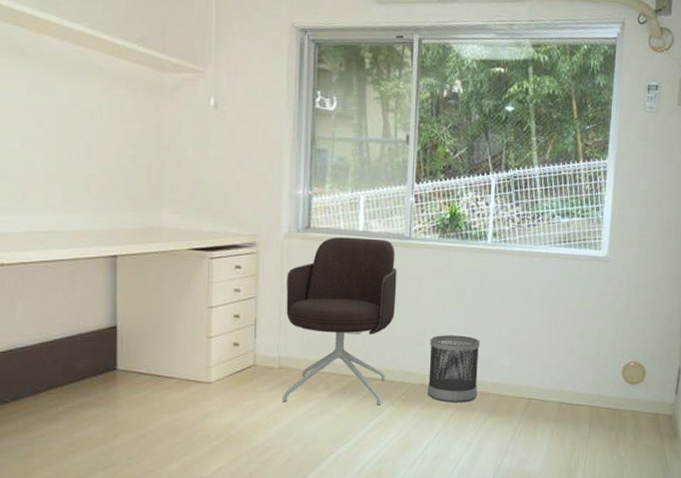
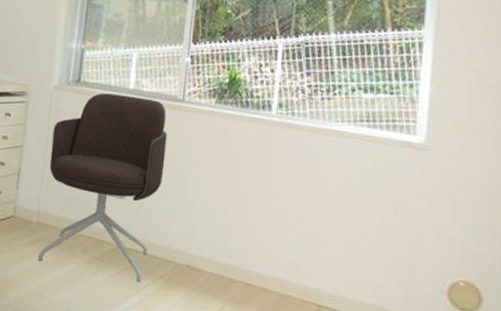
wastebasket: present [427,335,480,403] -> none [194,211,259,296]

